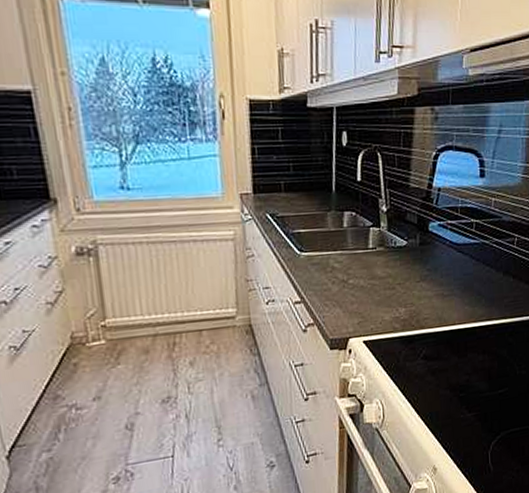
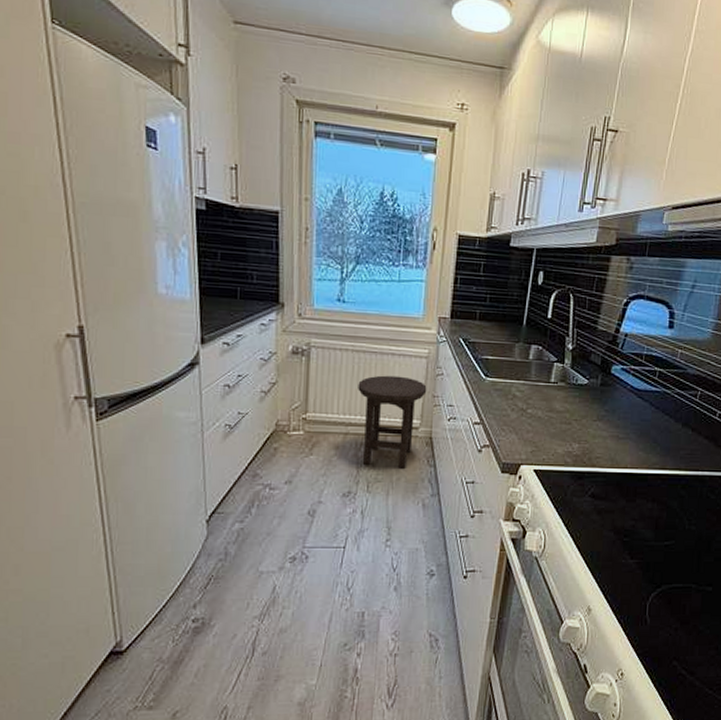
stool: none [160,263,239,365] -> present [358,375,427,468]

